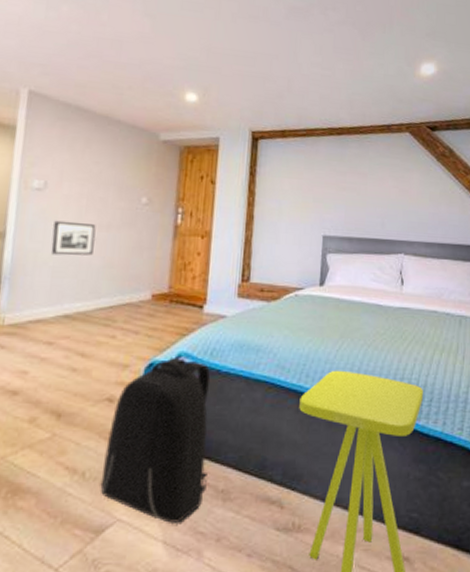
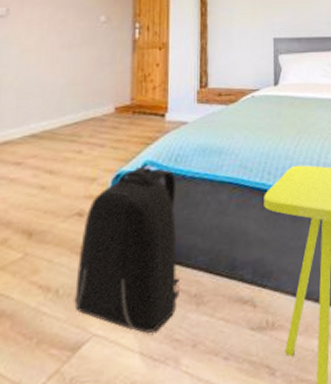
picture frame: present [51,220,96,256] -> none [15,44,58,78]

